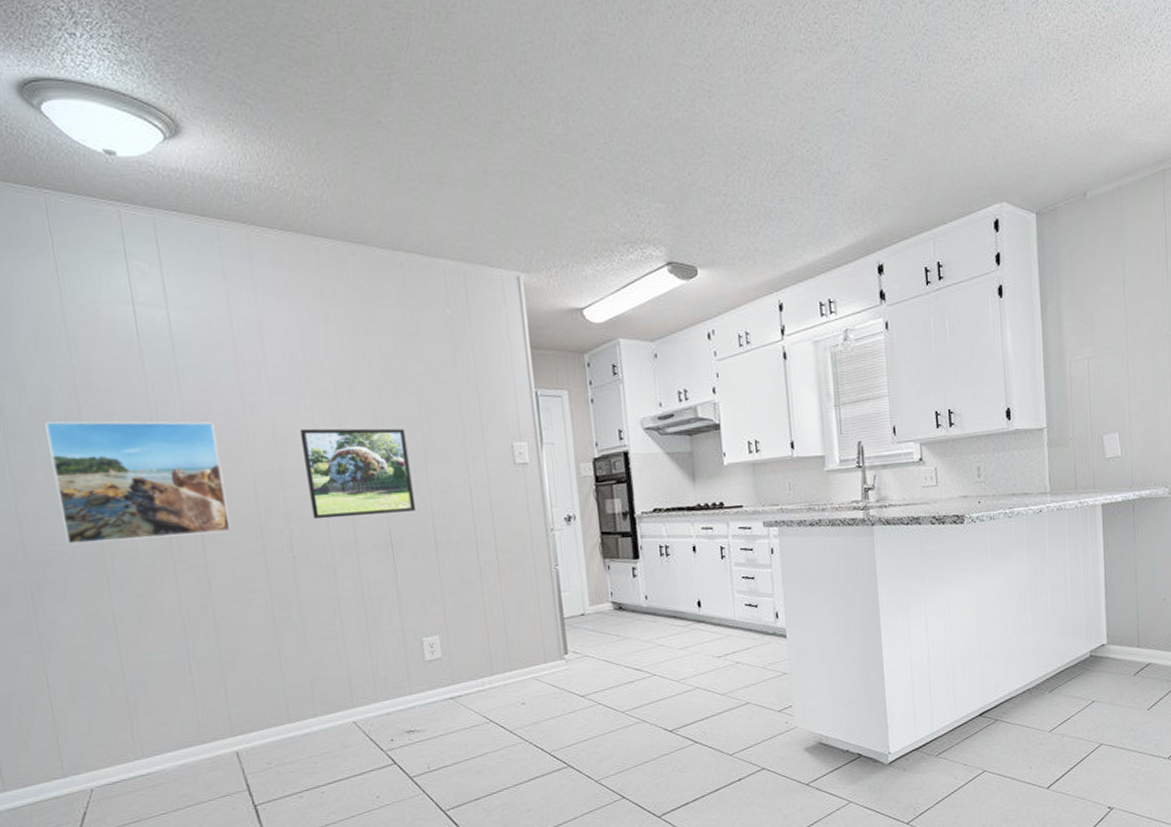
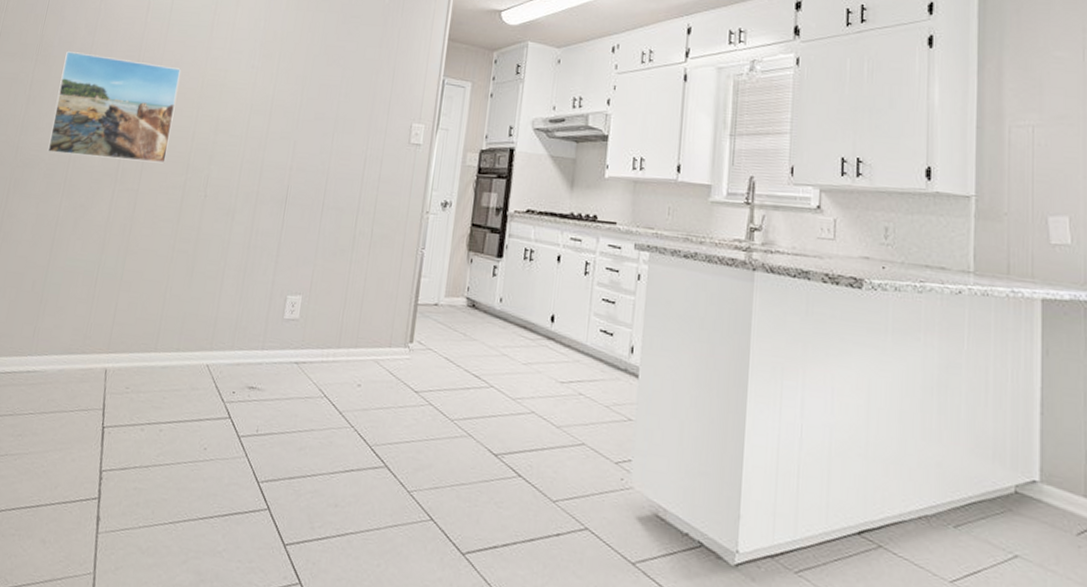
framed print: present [299,428,415,520] -> none [230,84,325,172]

